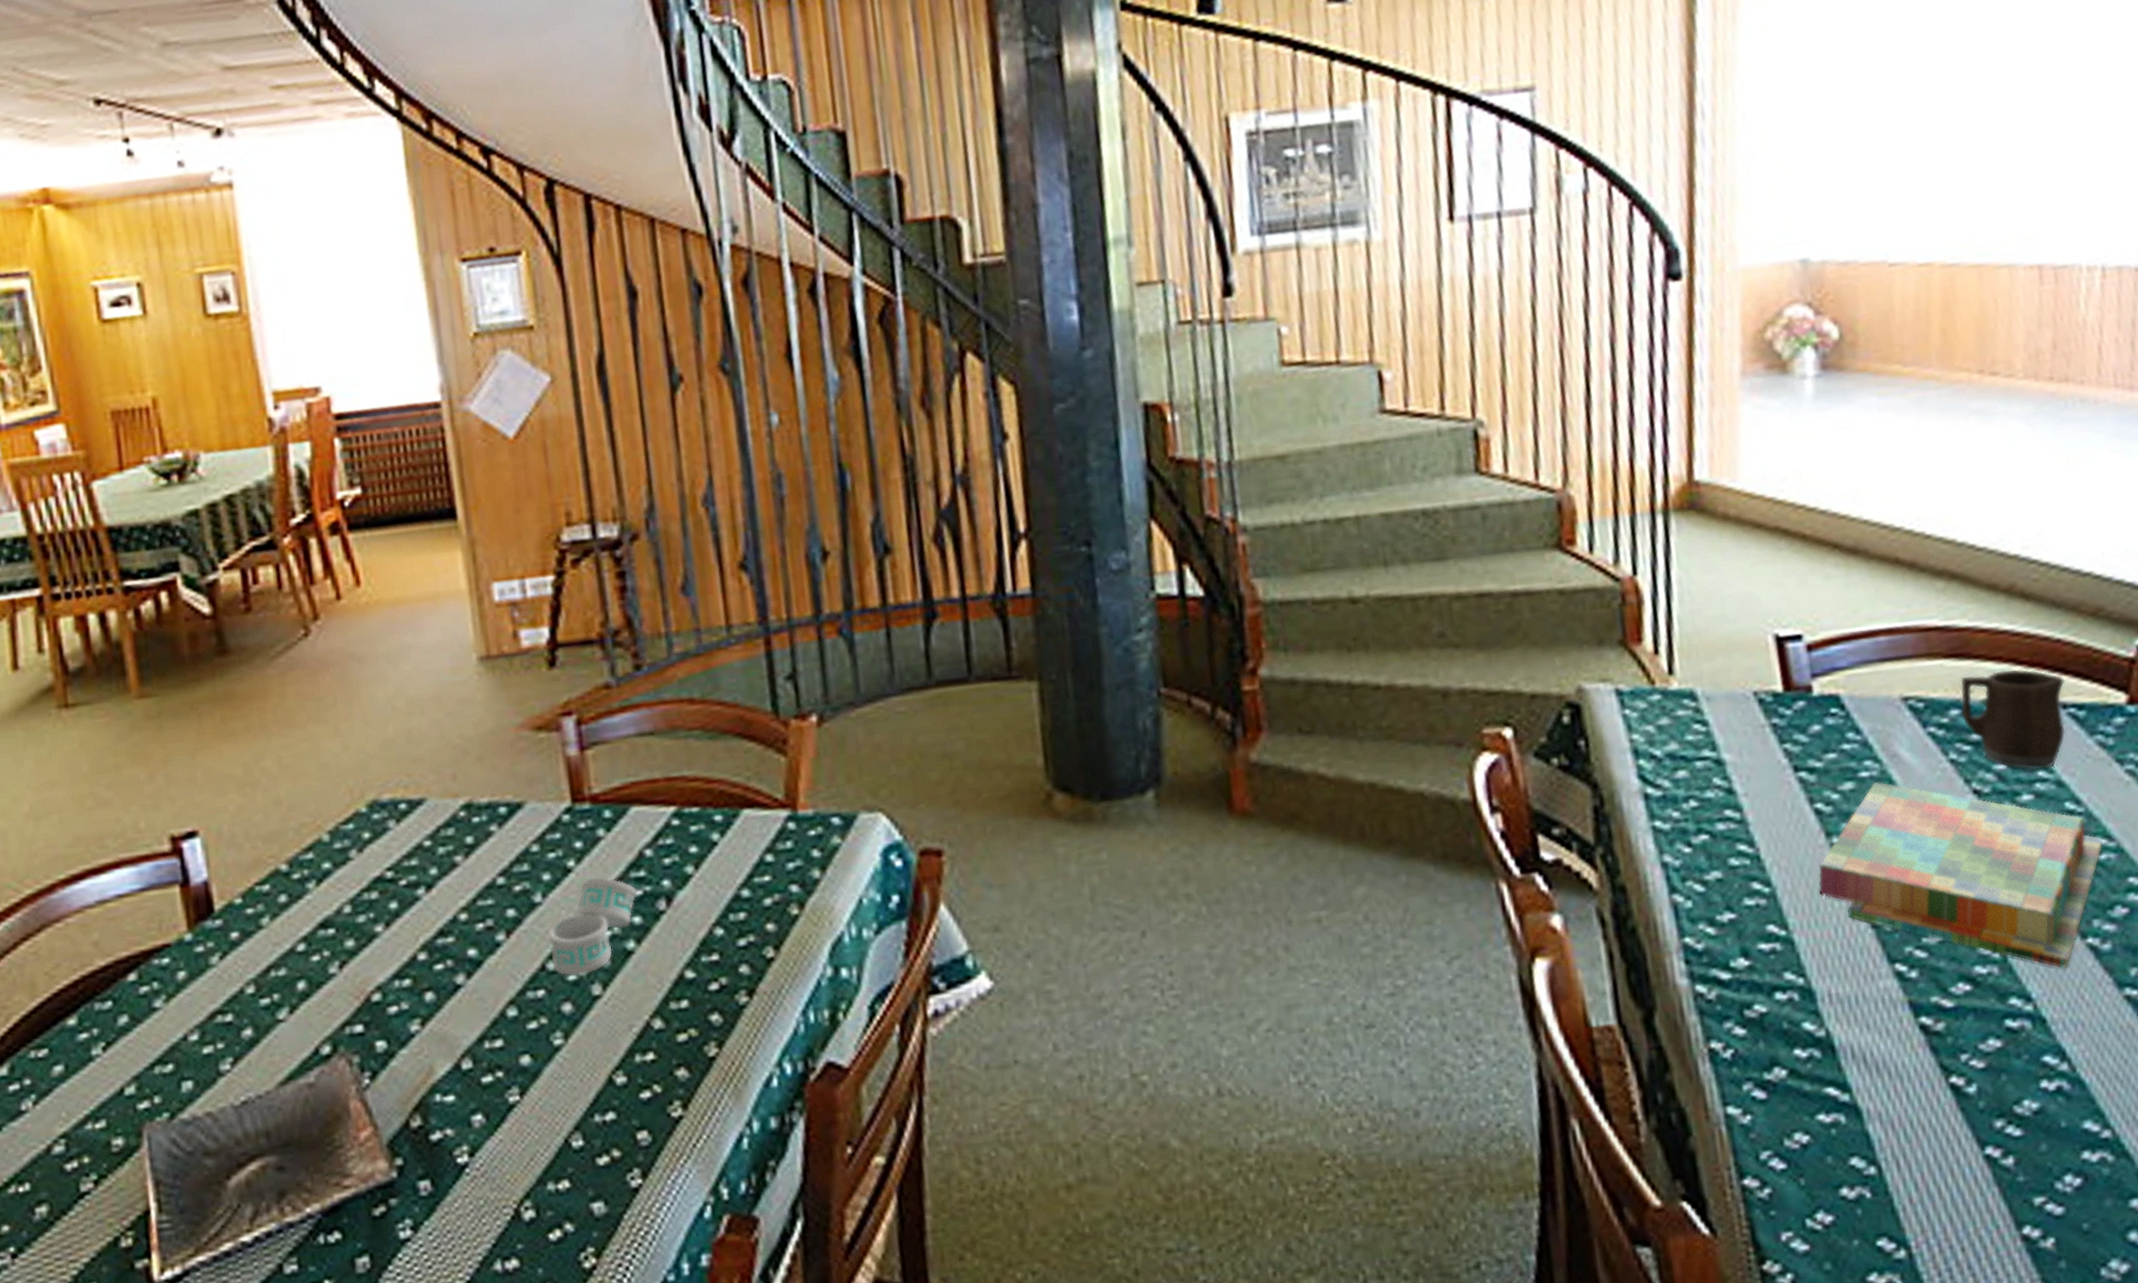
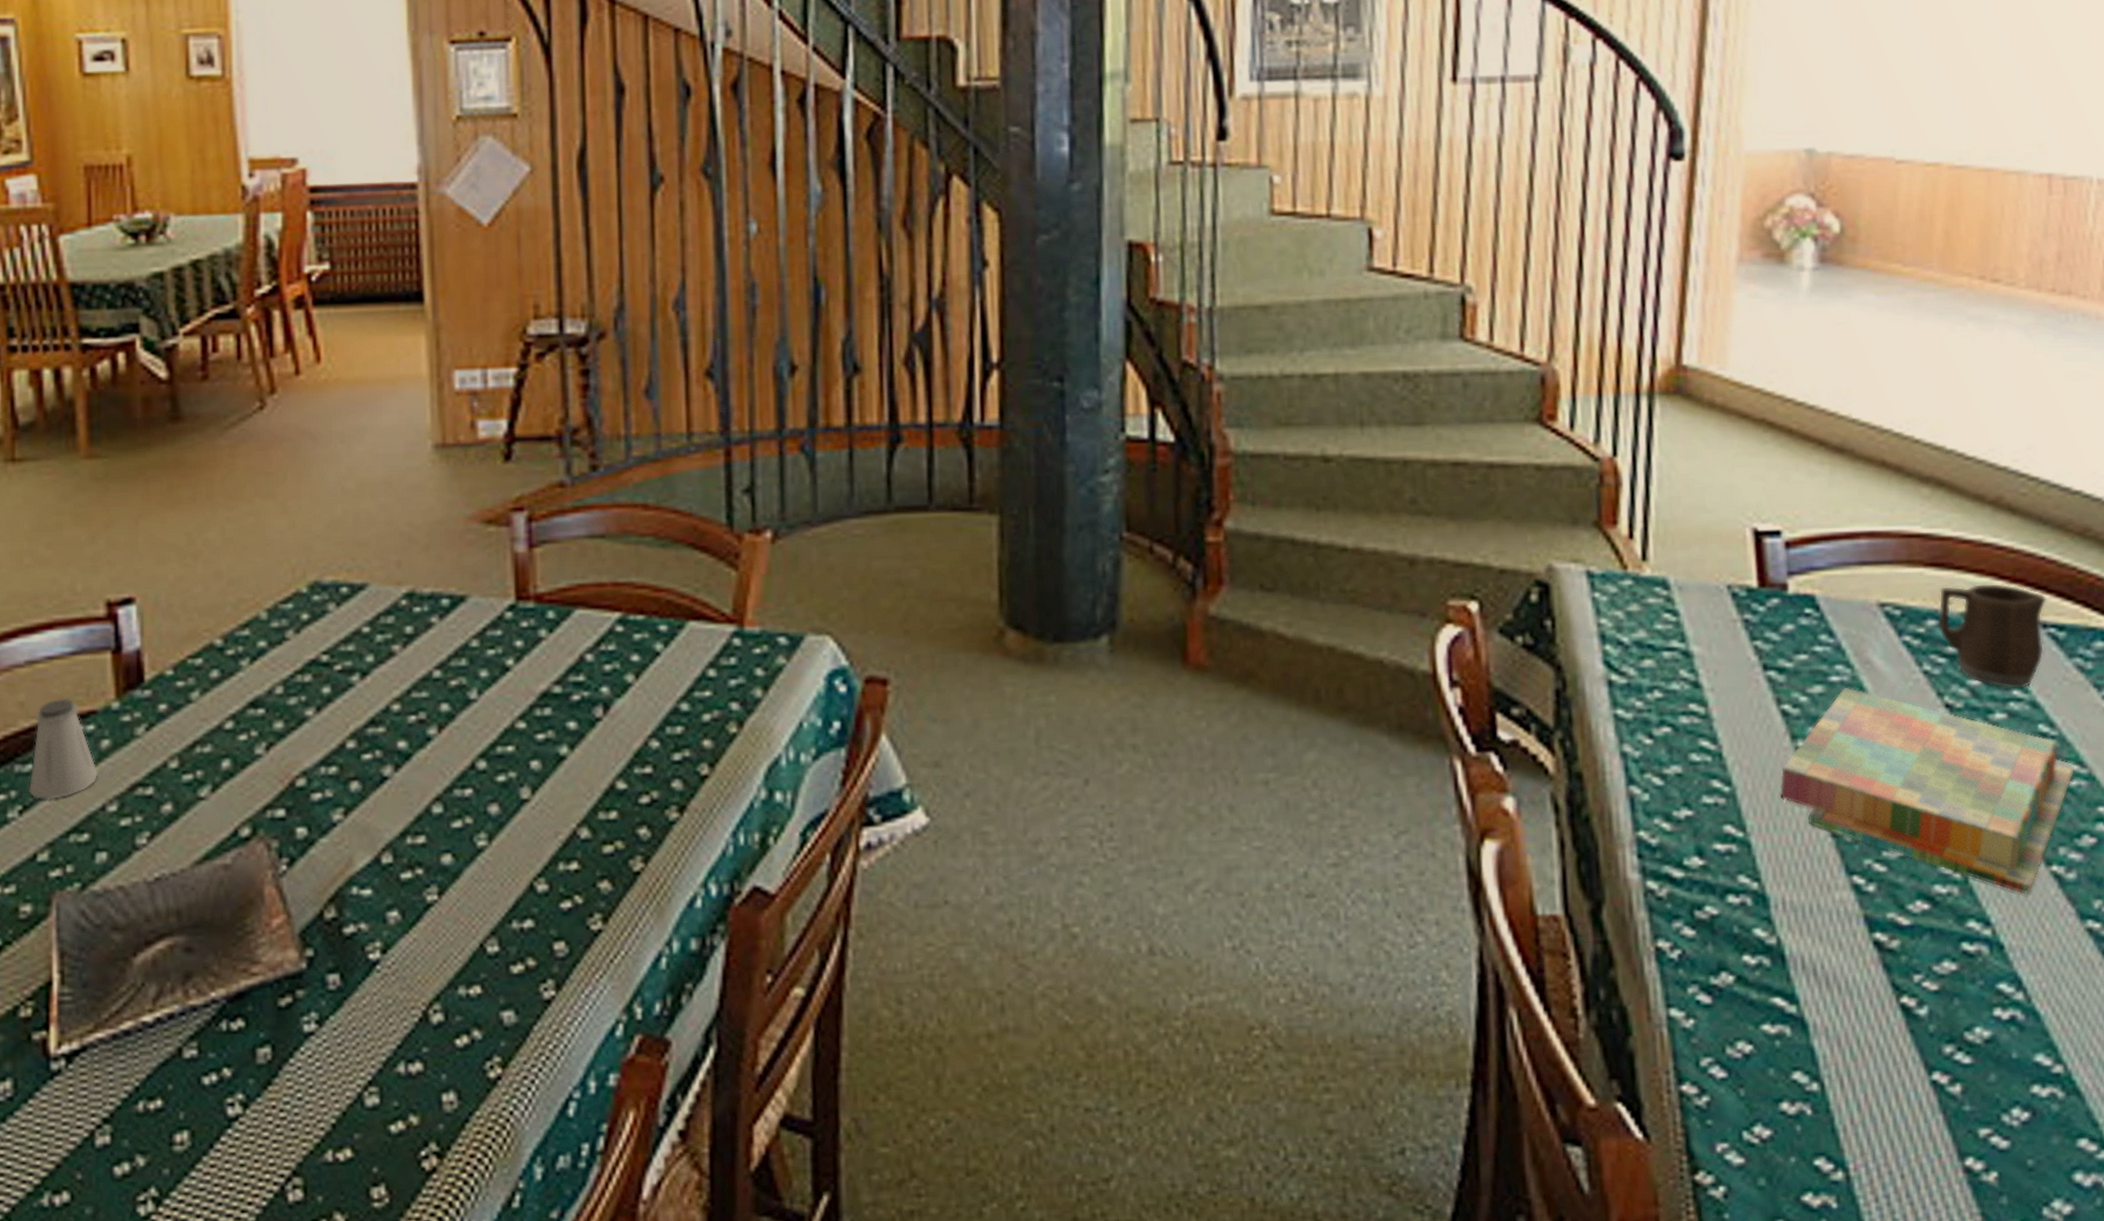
saltshaker: none [109,933,178,1035] -> present [29,698,99,800]
napkin ring: present [547,876,638,977] -> none [480,678,575,778]

